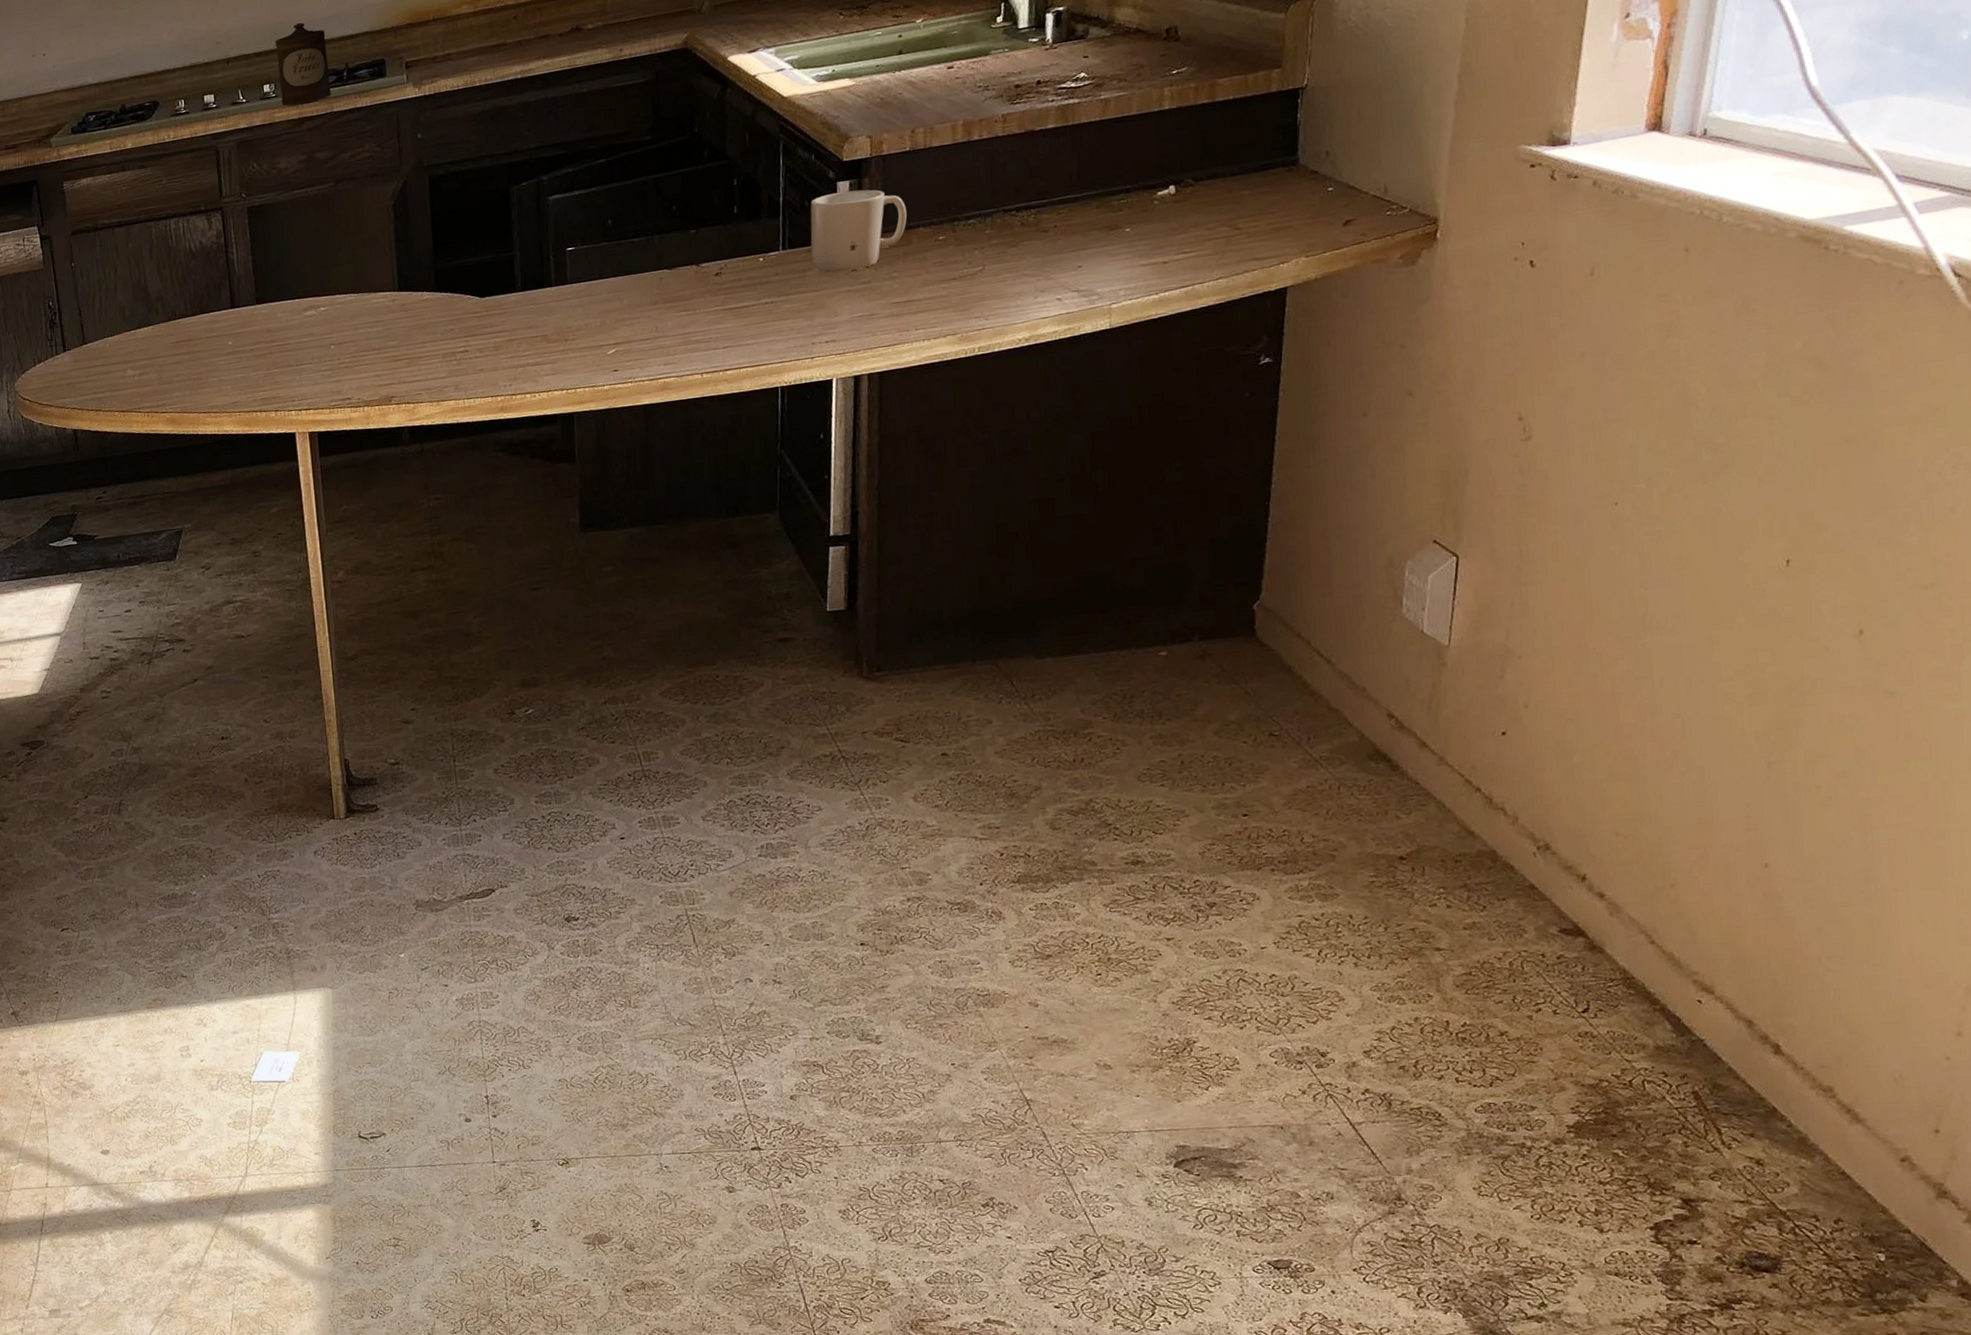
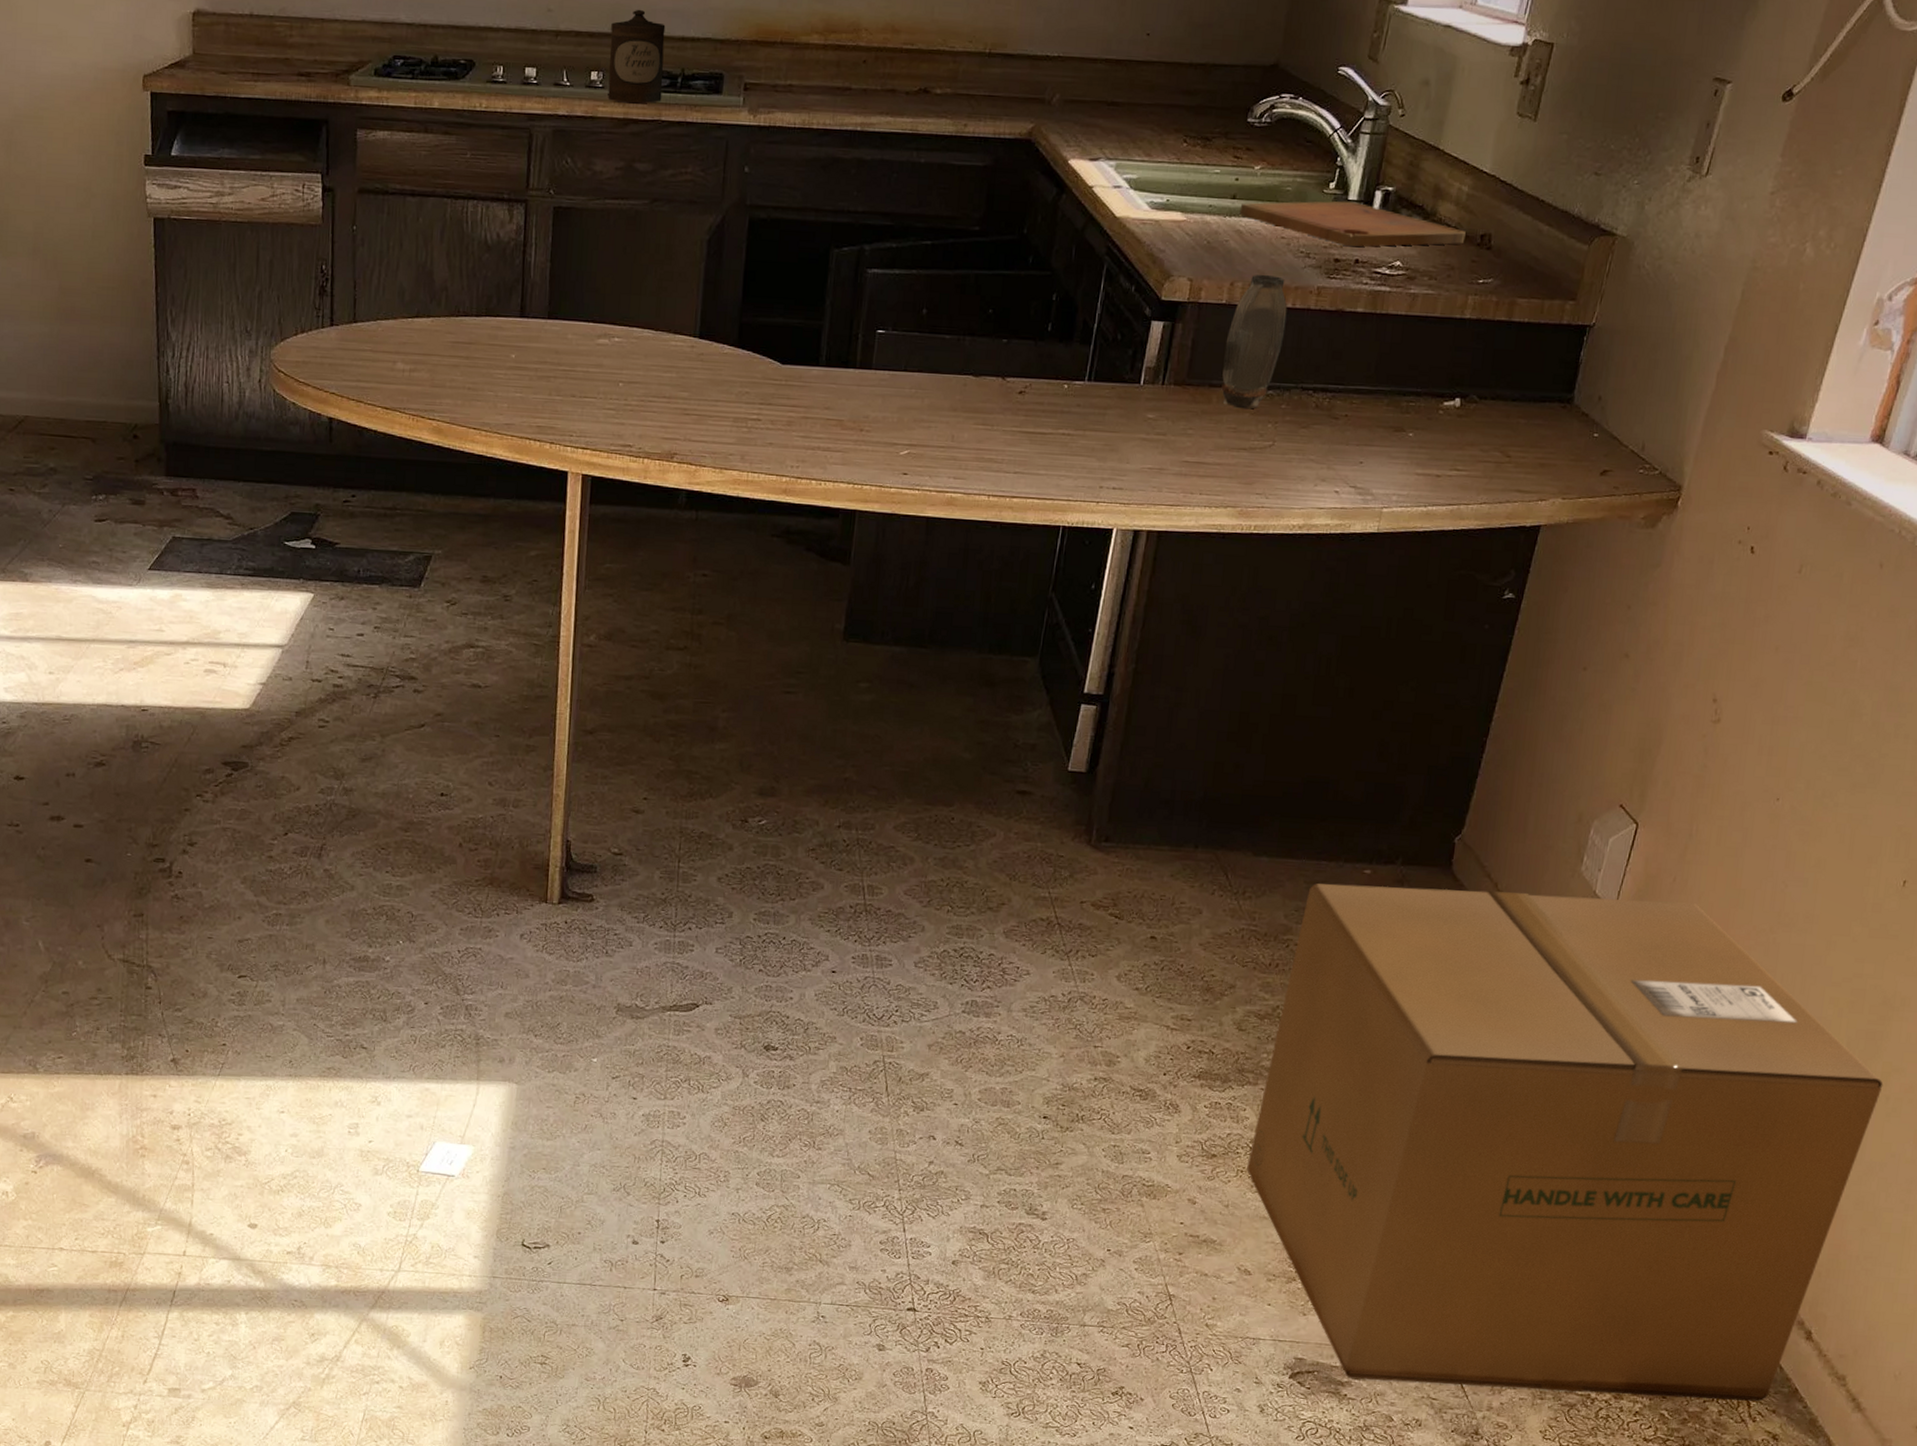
mug: present [810,189,907,272] -> none [1113,331,1212,419]
cutting board: none [908,29,1150,72] -> present [1239,201,1466,247]
vase: none [916,114,976,243] -> present [1221,274,1287,409]
box: none [1086,624,1810,1159] -> present [1247,883,1883,1402]

